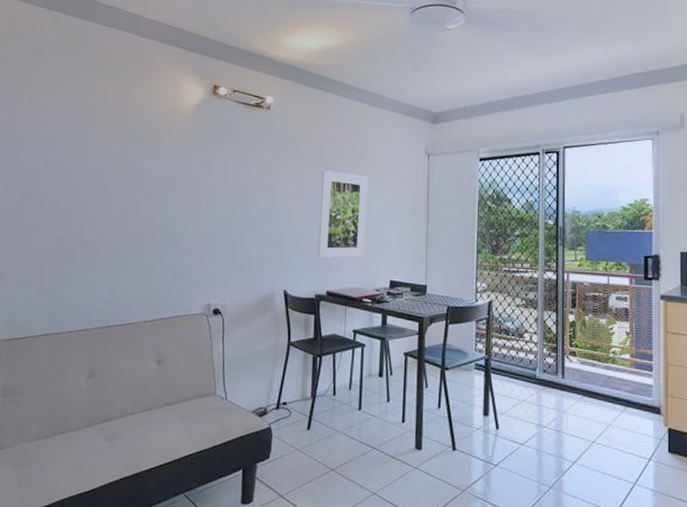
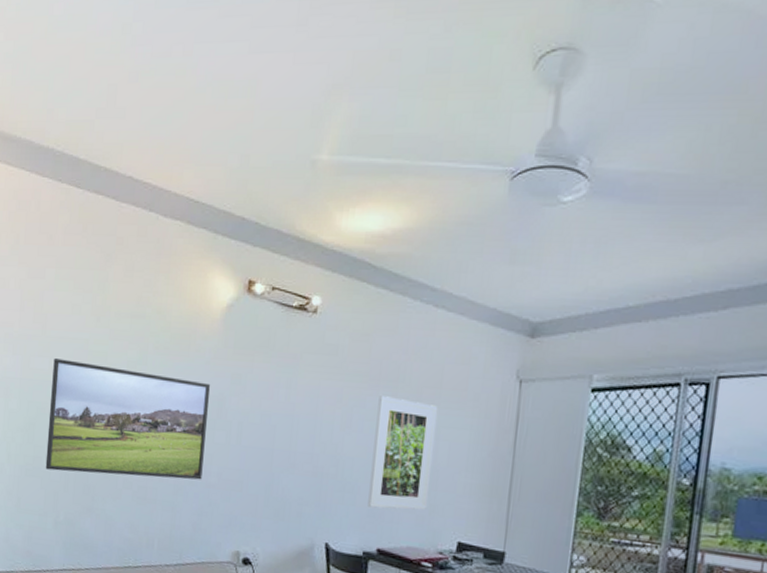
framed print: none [30,151,183,247] -> present [45,358,211,480]

